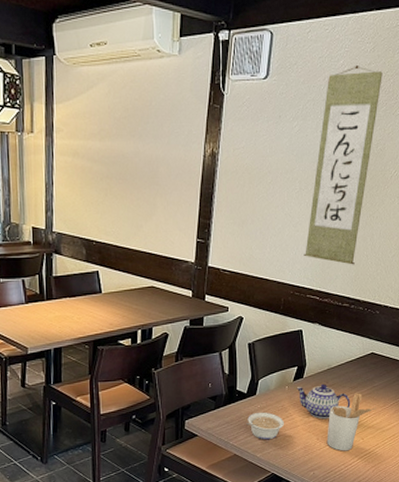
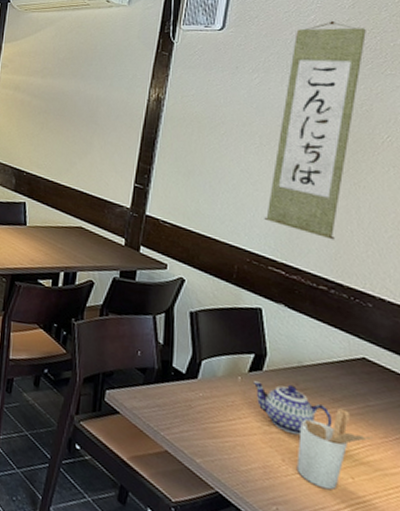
legume: present [246,412,284,440] -> none [183,401,235,444]

